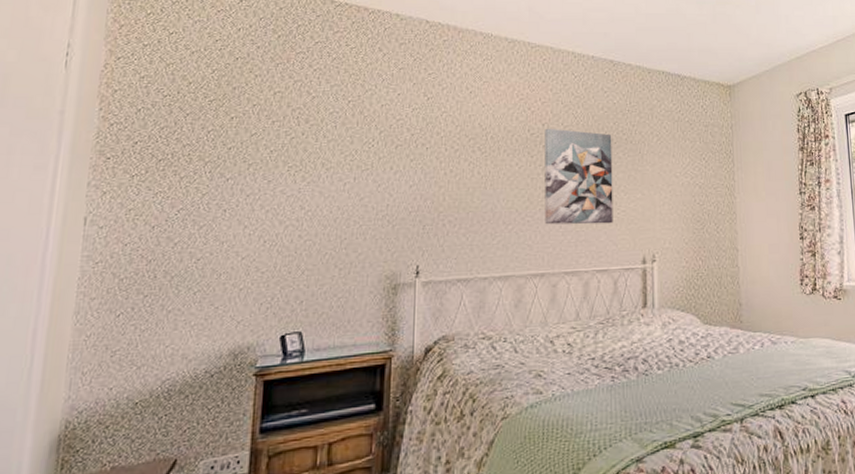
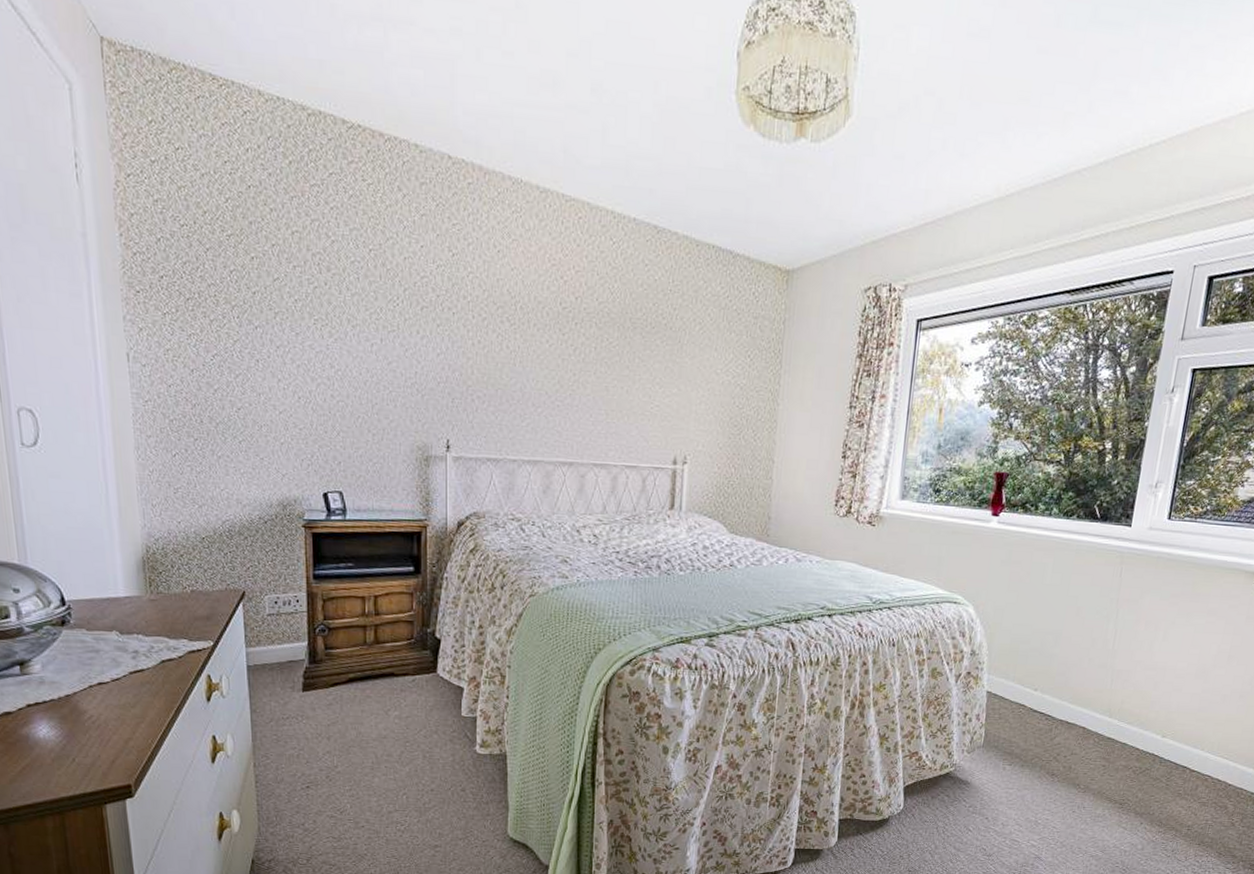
wall art: present [545,128,613,225] -> none [575,302,651,418]

